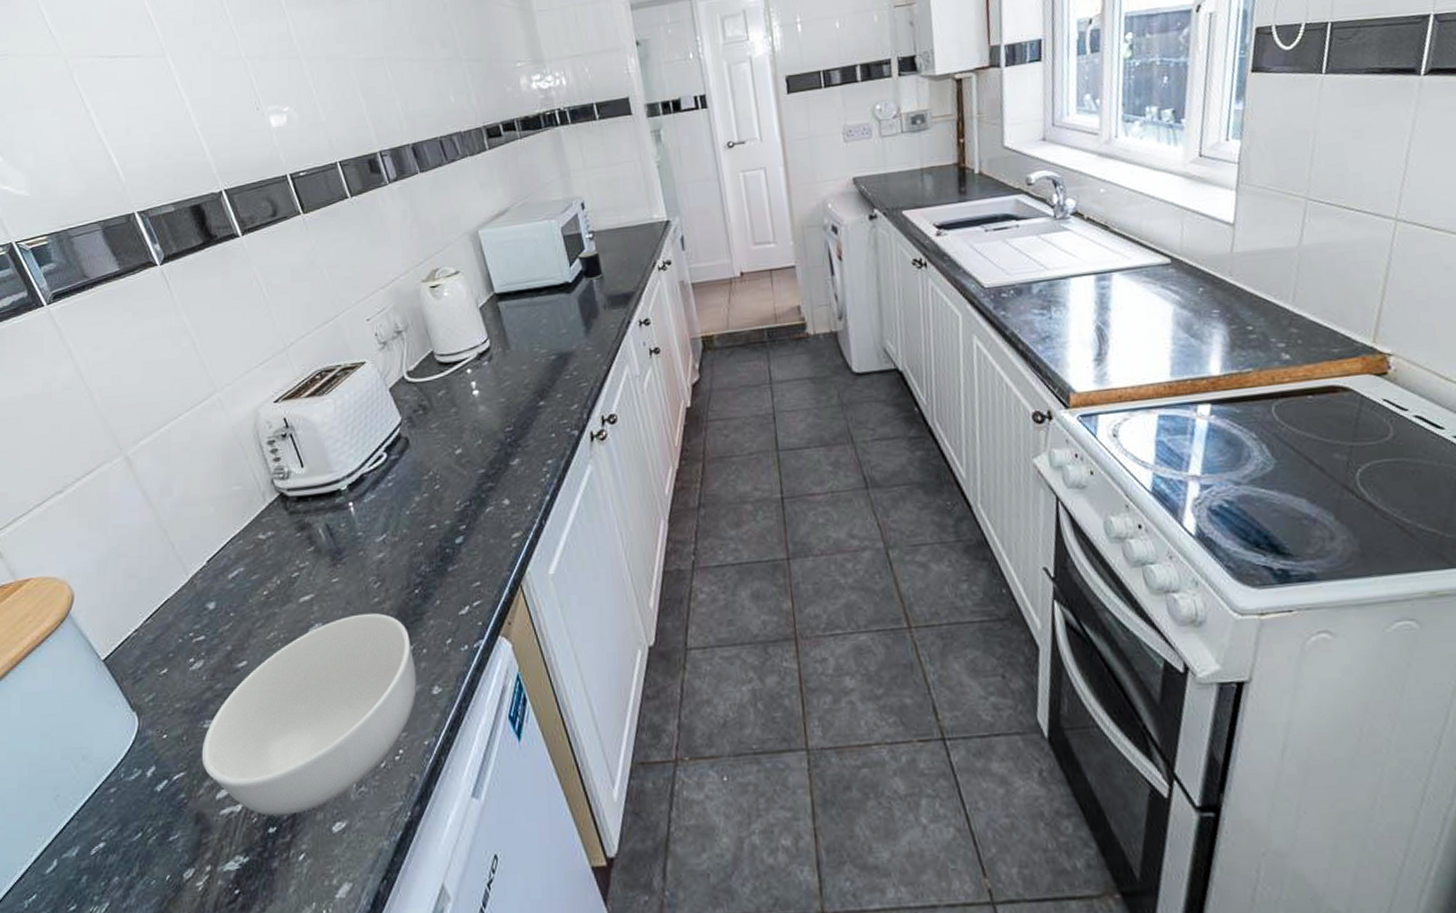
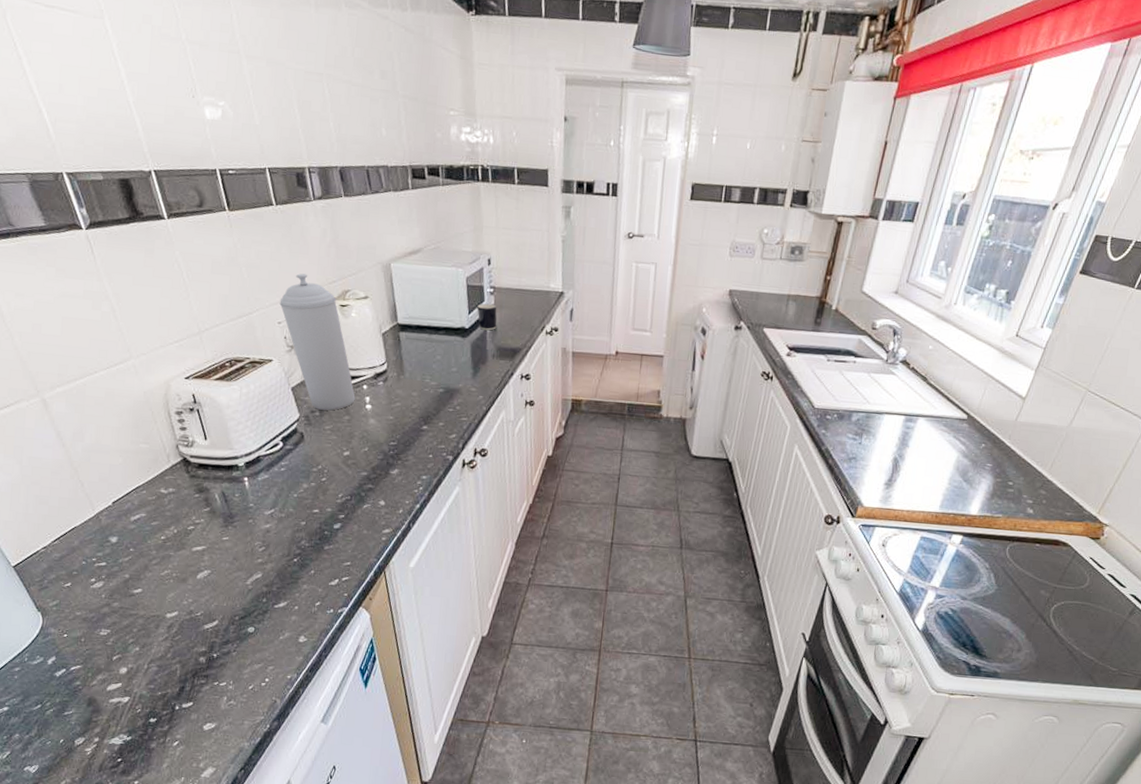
bowl: present [201,612,417,816] -> none [96,569,287,712]
canister: none [366,261,460,408] -> present [279,273,356,411]

